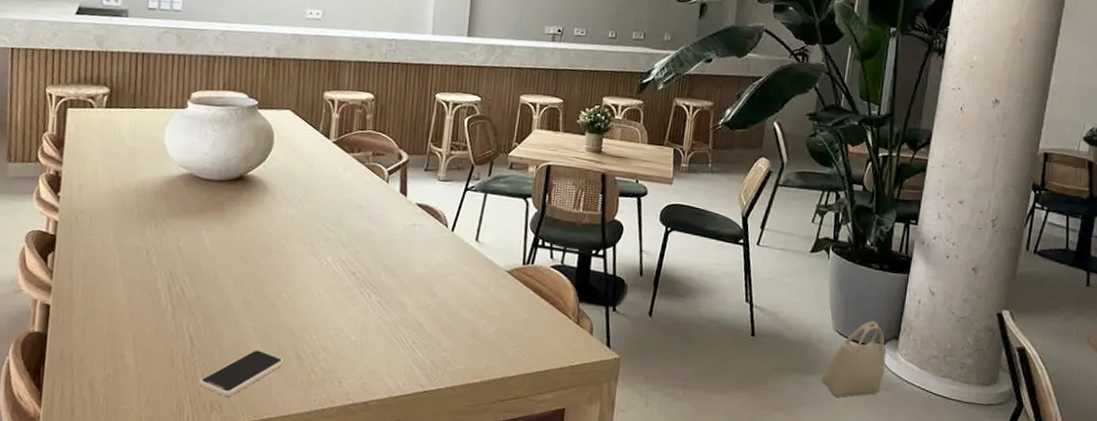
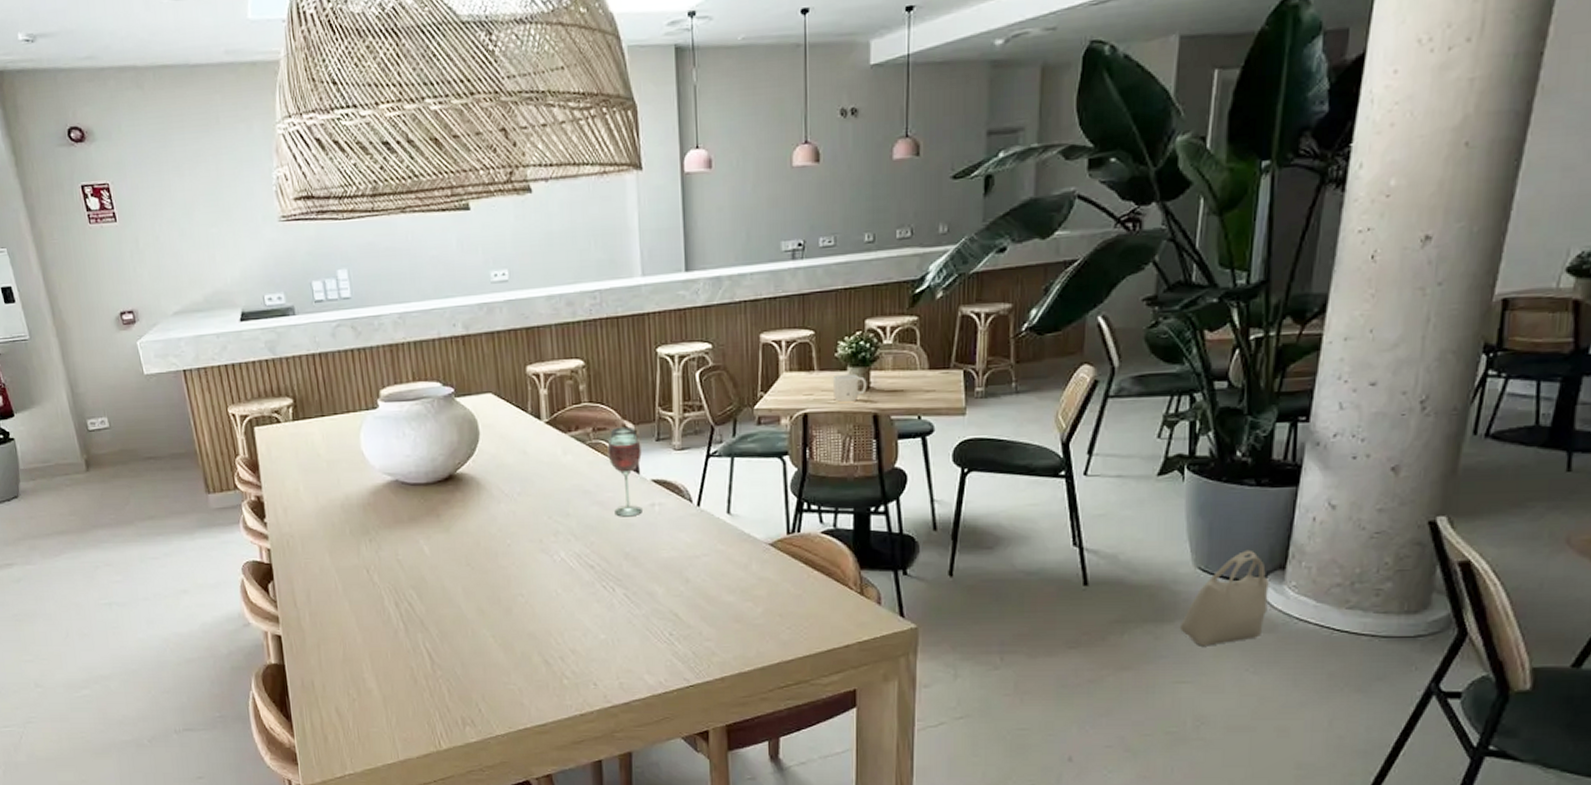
smartphone: present [199,350,284,396] -> none [447,660,531,710]
wineglass: none [380,154,412,233] -> present [607,426,642,517]
mug: none [572,137,600,162] -> present [832,373,867,403]

